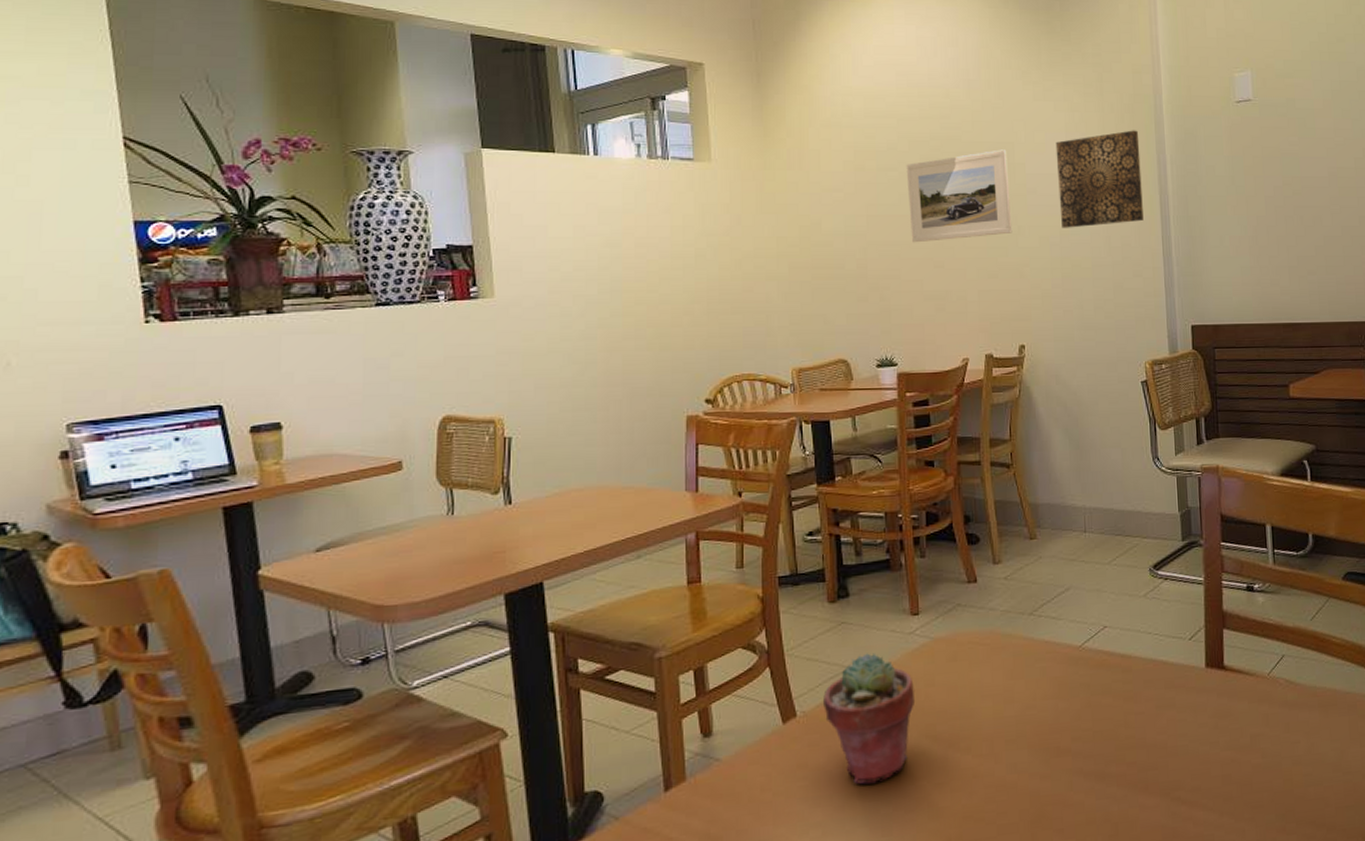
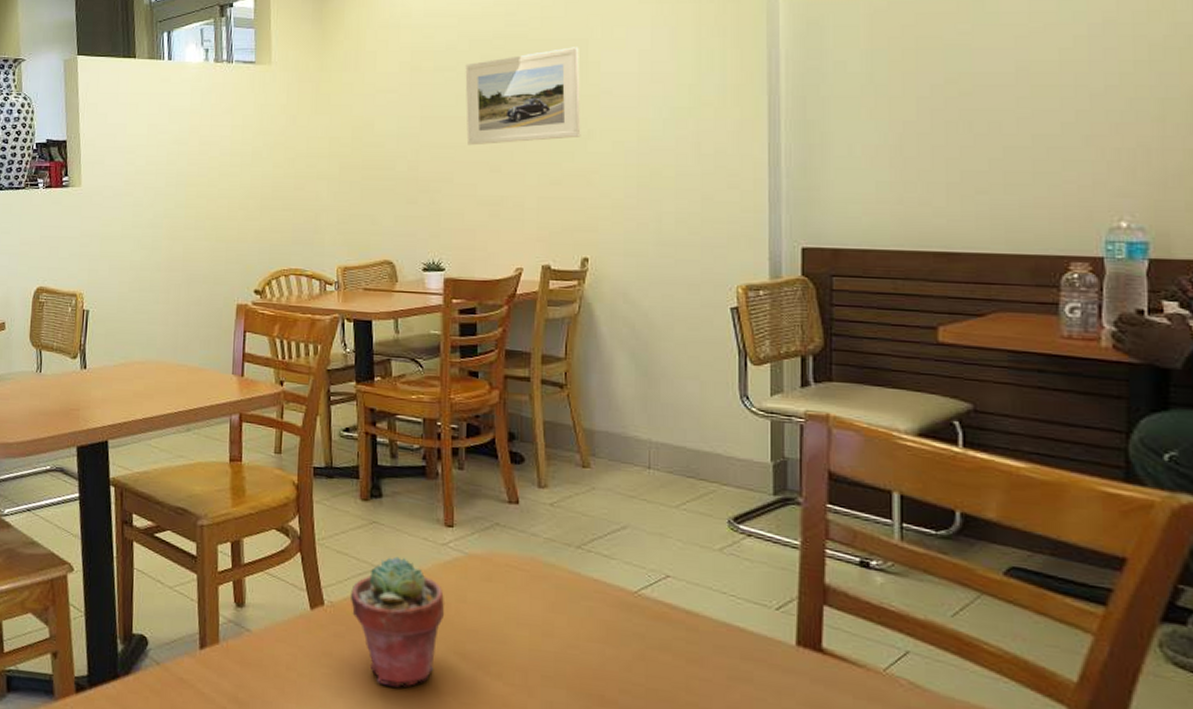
wall art: present [1055,130,1144,228] -> none [638,21,745,132]

